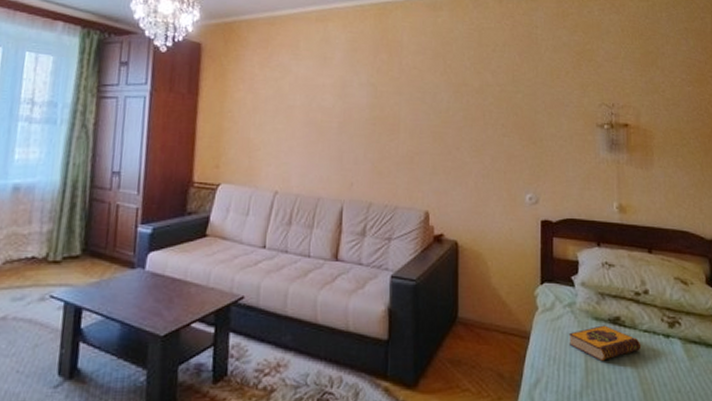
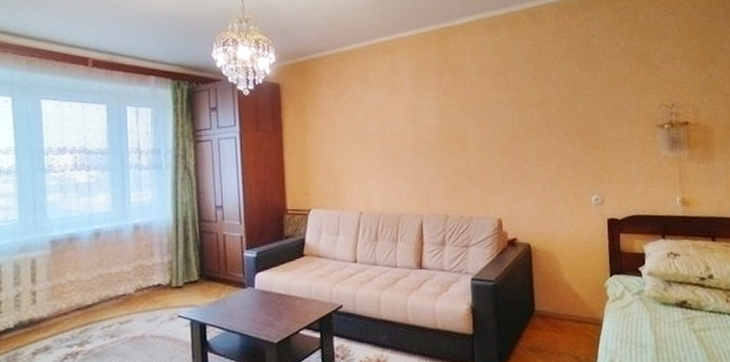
hardback book: present [568,325,642,361] -> none [638,309,708,340]

